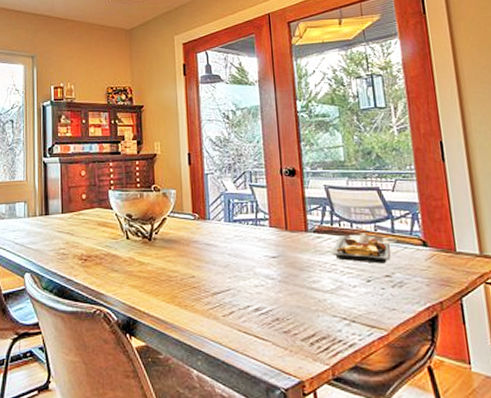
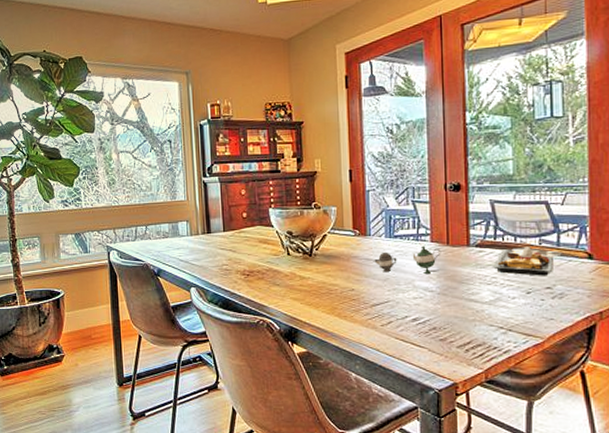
teapot: none [213,231,281,260] -> present [373,246,441,273]

